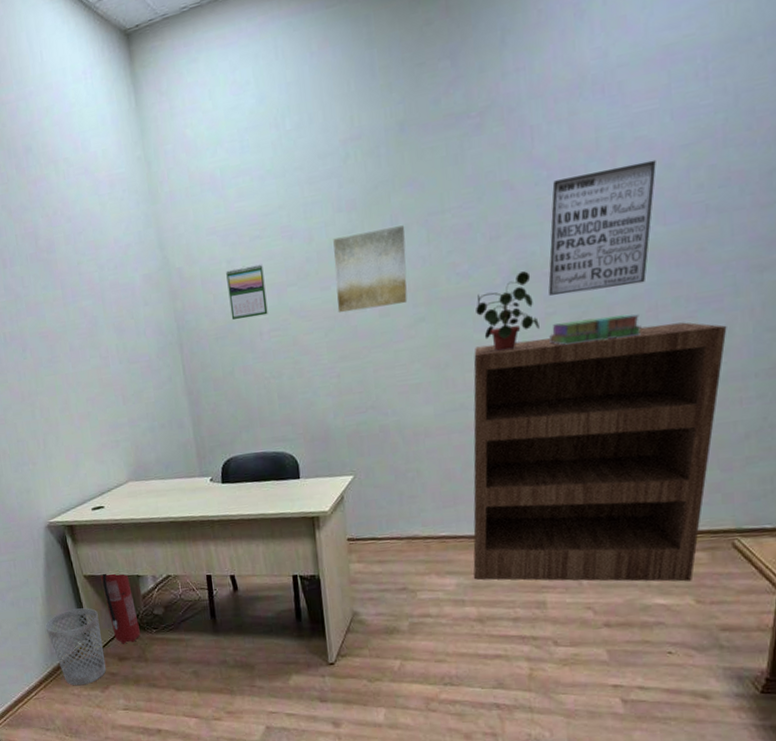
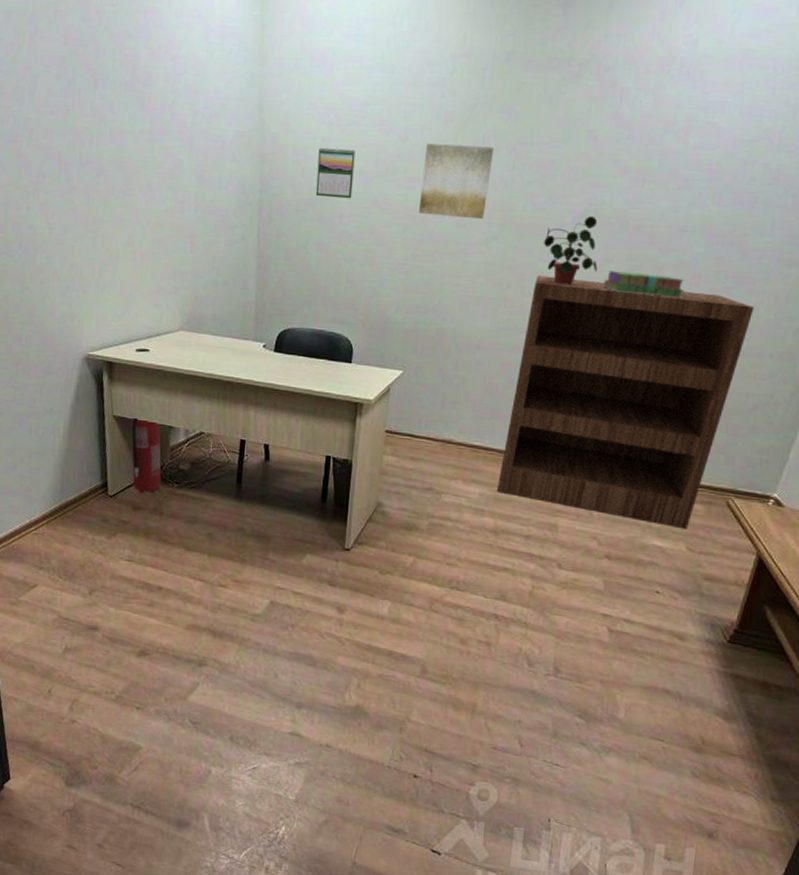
wastebasket: present [45,608,107,686] -> none [61,448,120,528]
wall art: present [548,159,656,296] -> none [611,142,721,252]

